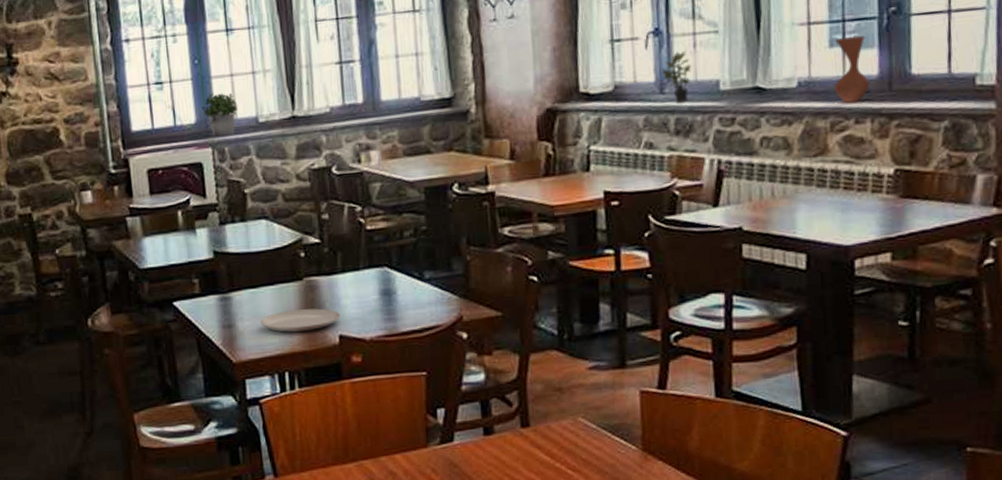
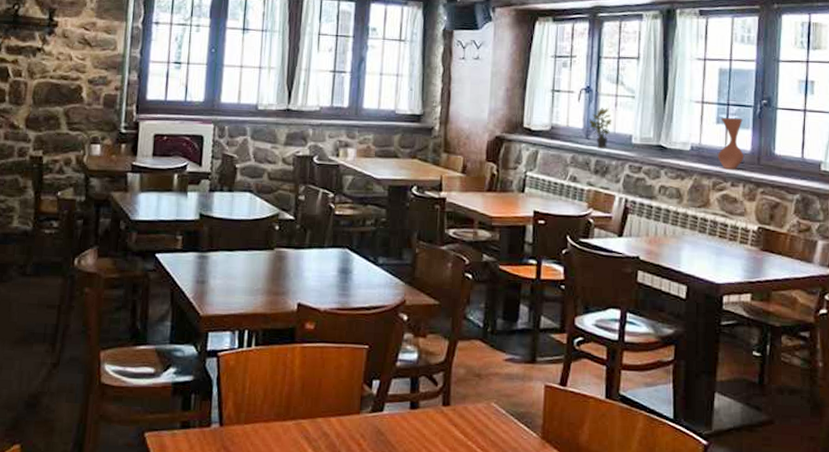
potted plant: present [202,93,237,137] -> none [211,78,242,117]
plate: present [260,308,340,332] -> none [230,275,302,296]

